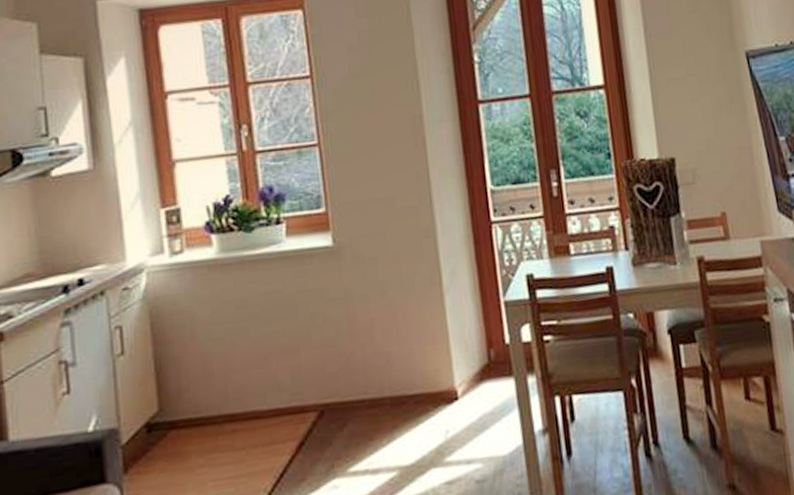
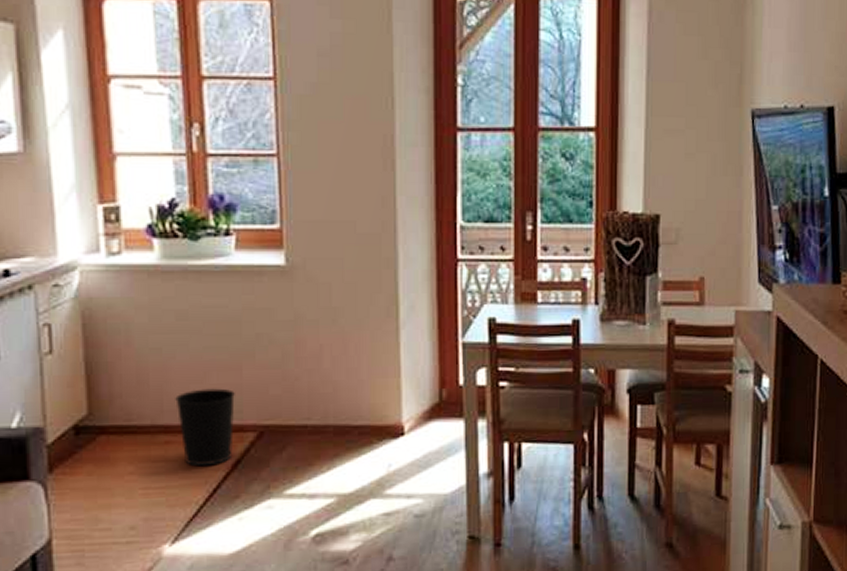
wastebasket: none [239,371,296,452] -> present [175,388,235,466]

